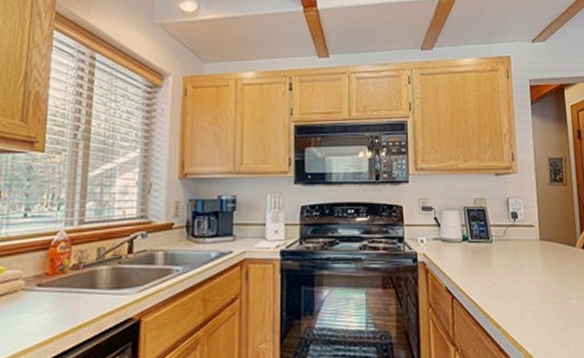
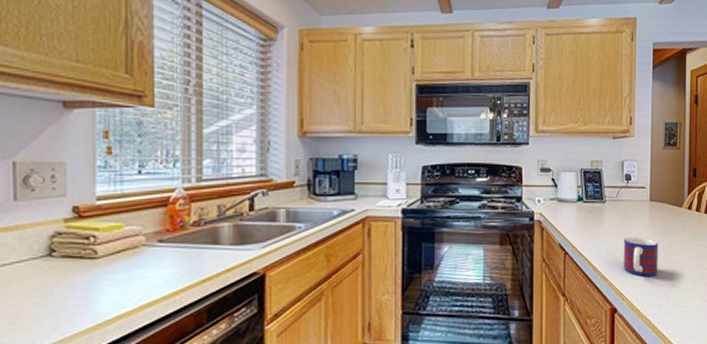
mug: none [514,279,556,323] -> present [623,237,658,276]

